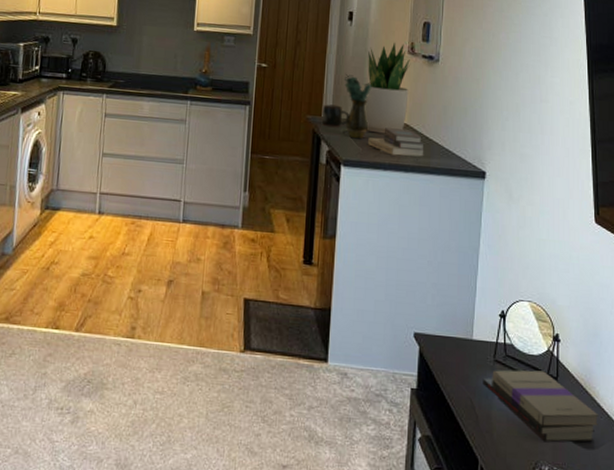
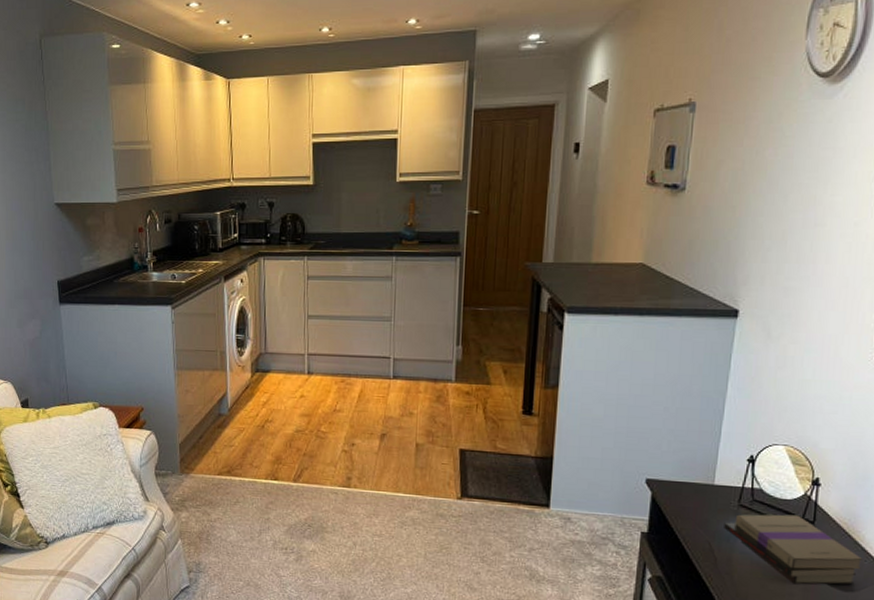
mug: present [321,104,349,128] -> none [542,249,575,274]
vase: present [344,73,372,139] -> none [569,213,602,284]
planter: present [362,42,410,134] -> none [589,172,649,276]
books: present [368,128,425,157] -> none [596,269,664,299]

